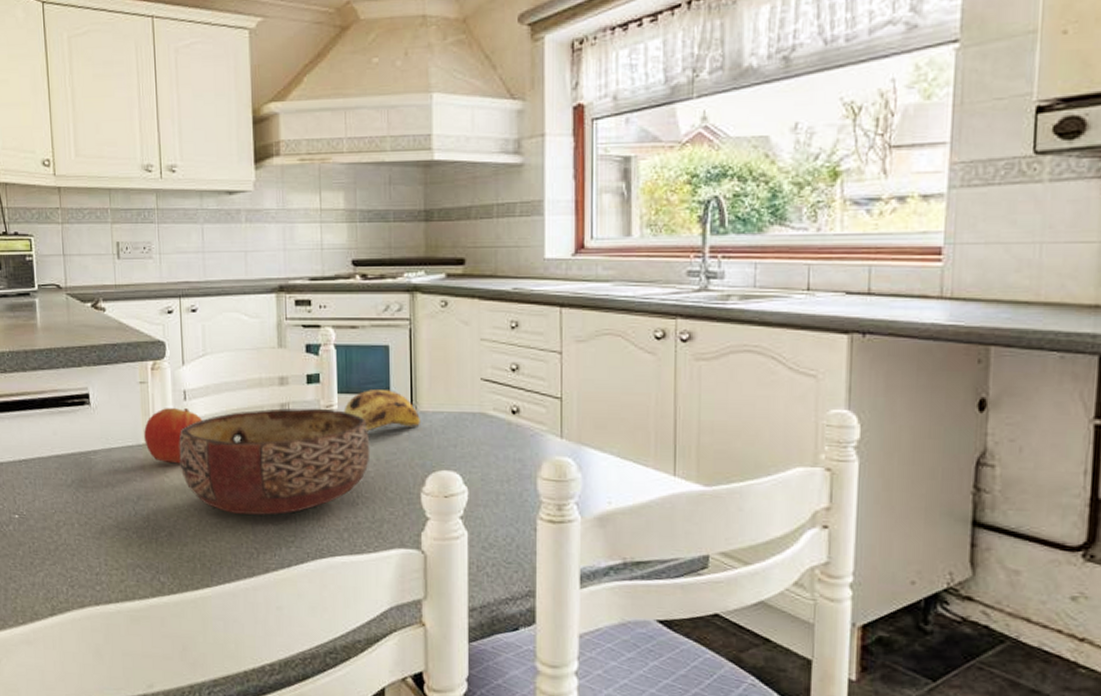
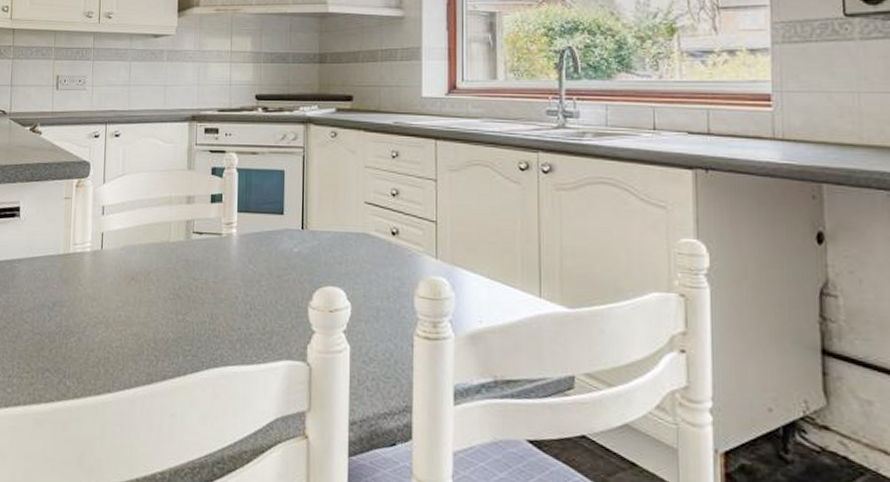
apple: present [144,408,203,464] -> none [64,222,117,274]
bowl: present [179,408,371,515] -> none [93,224,264,324]
banana: present [344,390,420,432] -> none [242,209,310,248]

